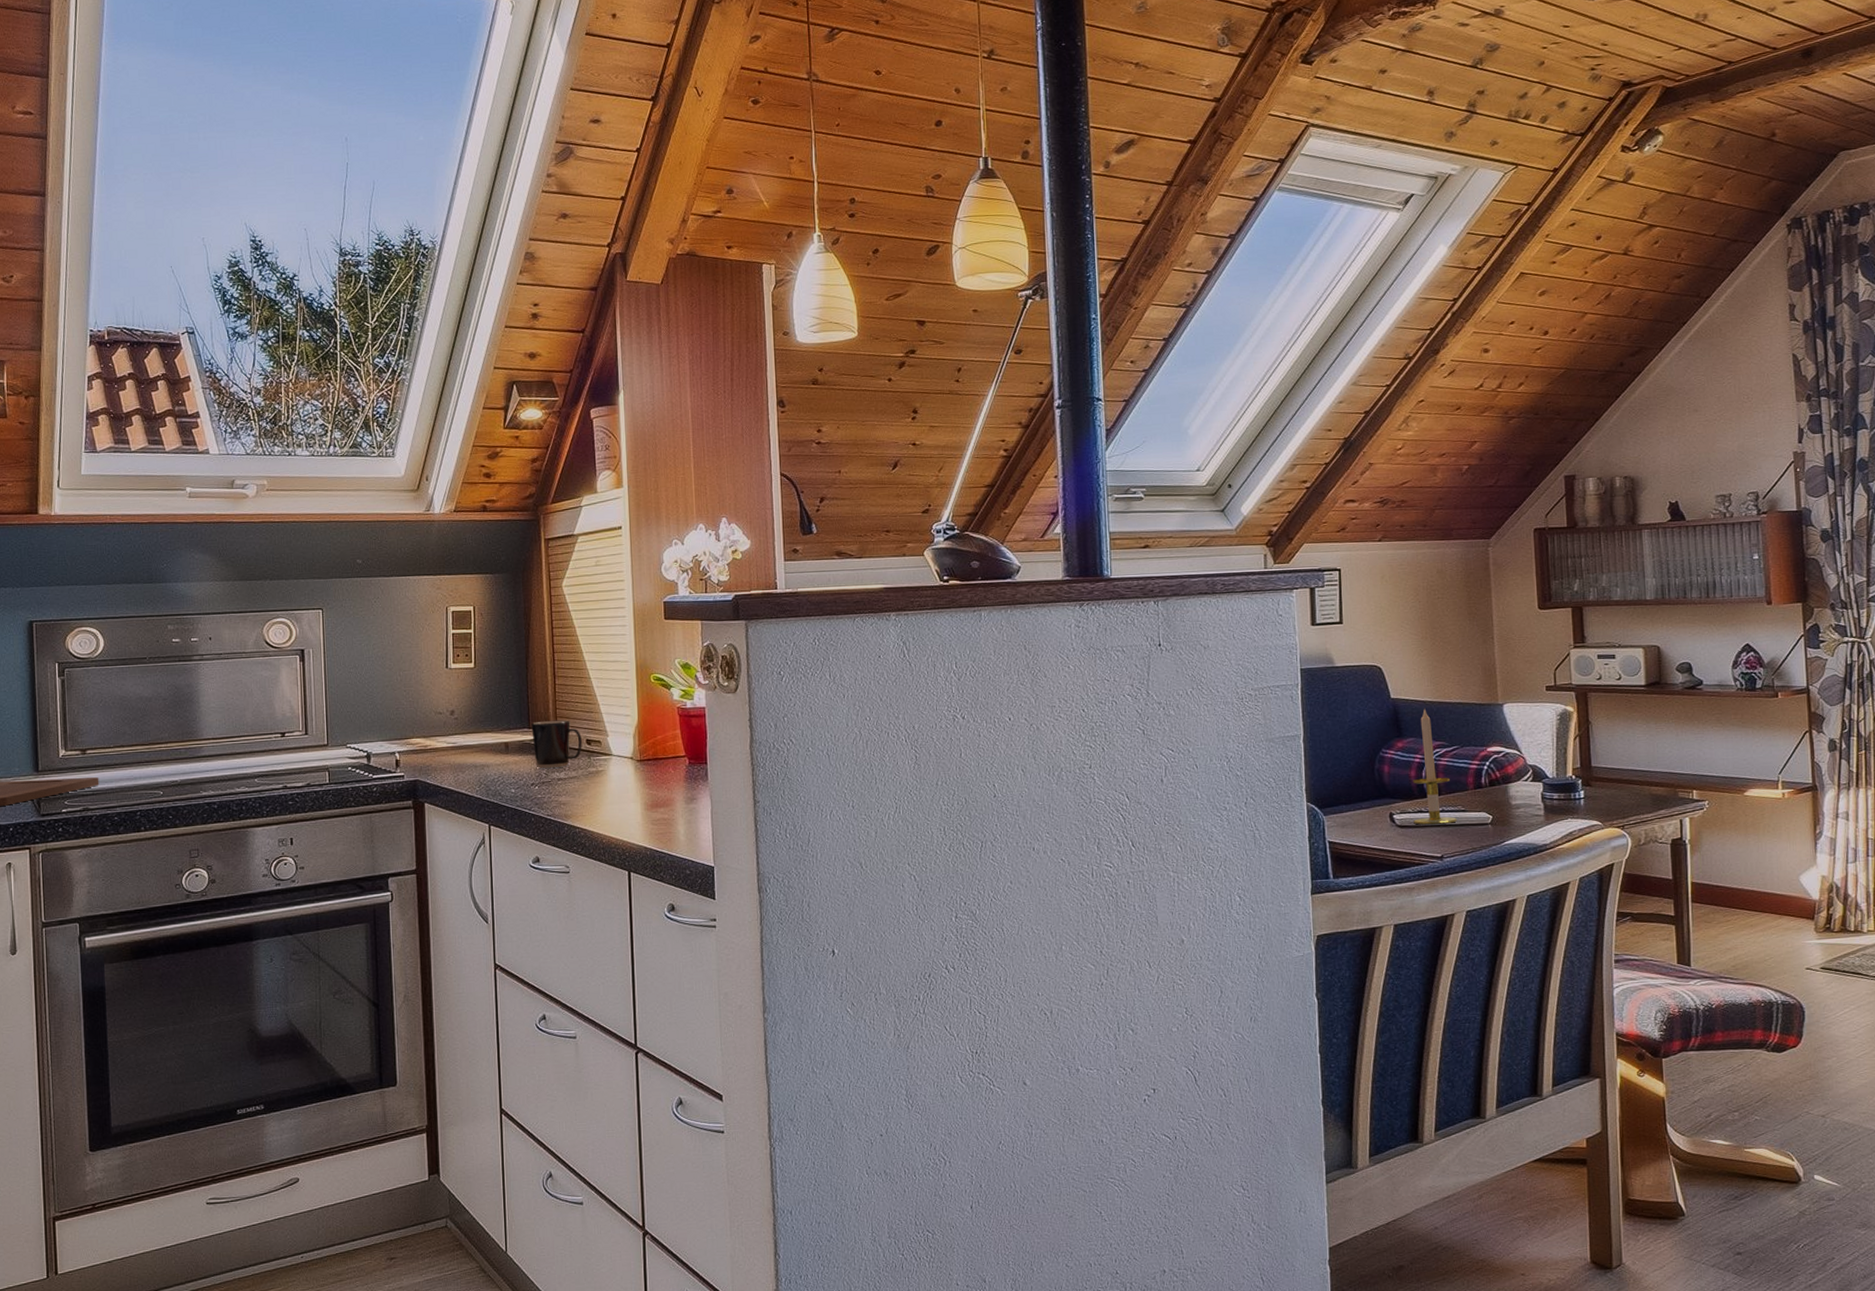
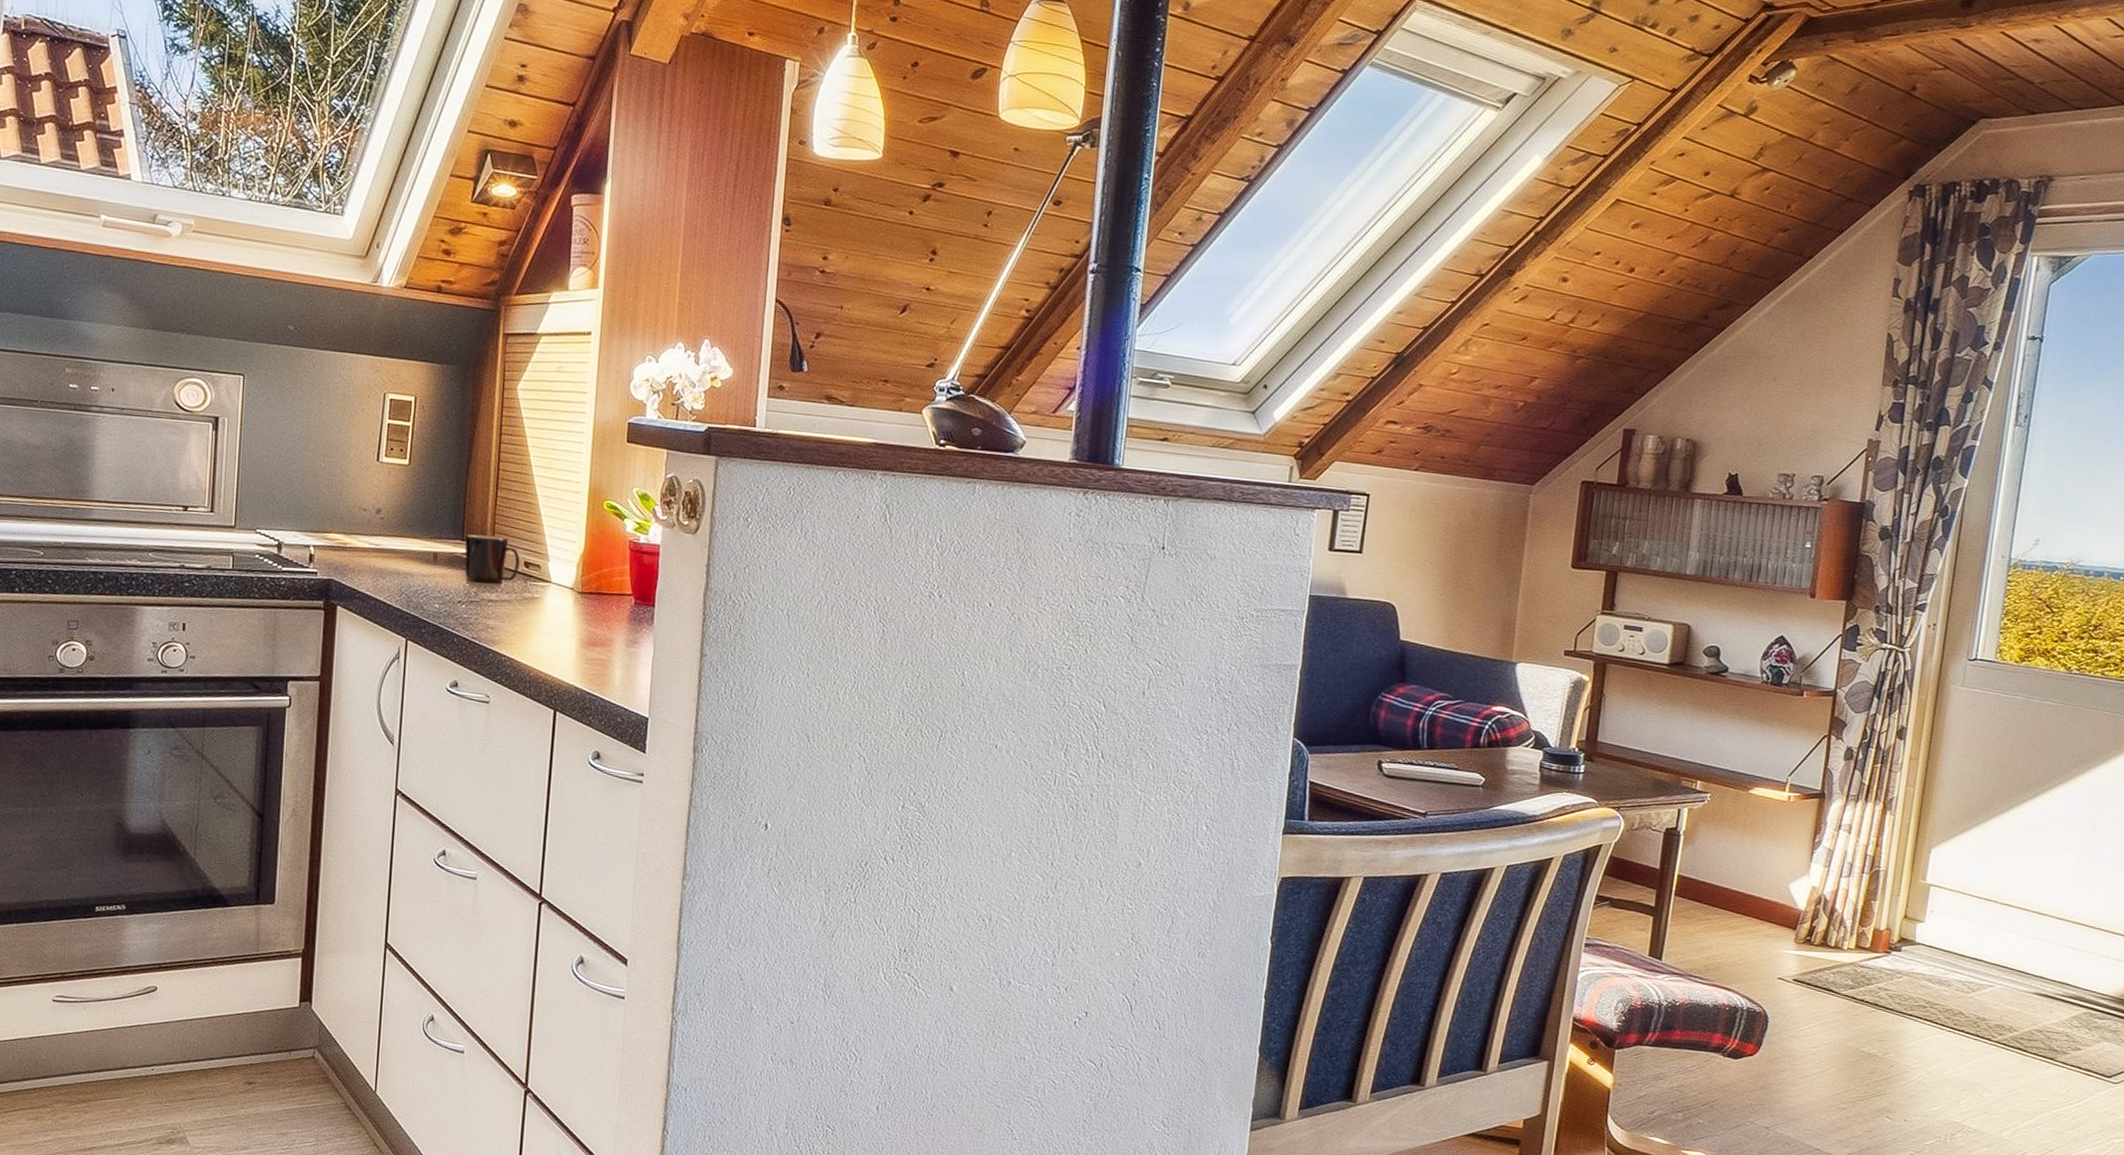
candle: present [1413,707,1458,825] -> none [1402,655,1449,780]

